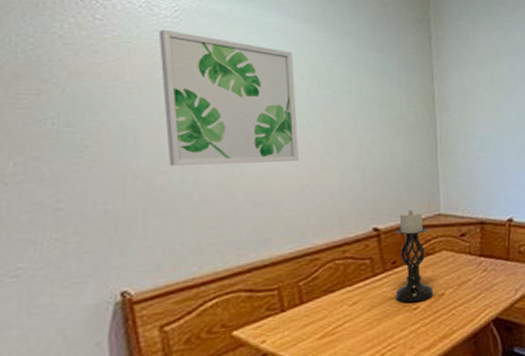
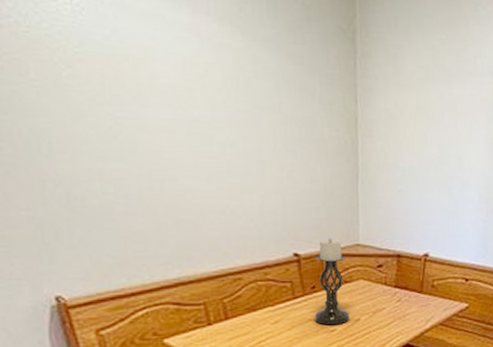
wall art: present [158,29,299,166] -> none [59,18,218,181]

